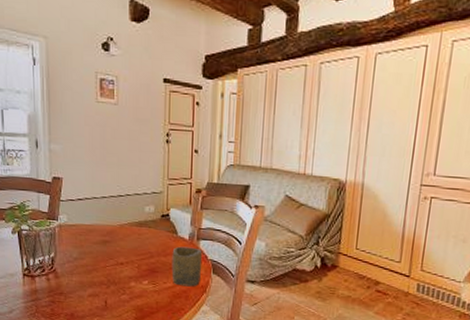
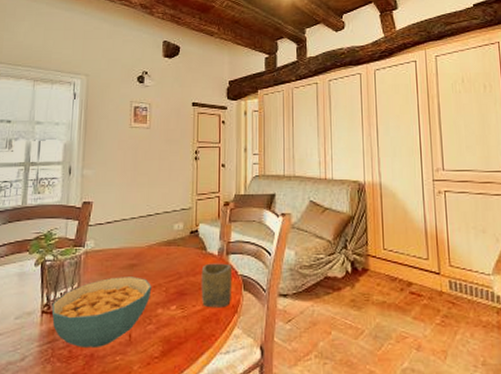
cereal bowl: none [32,250,125,309] -> present [51,277,152,347]

